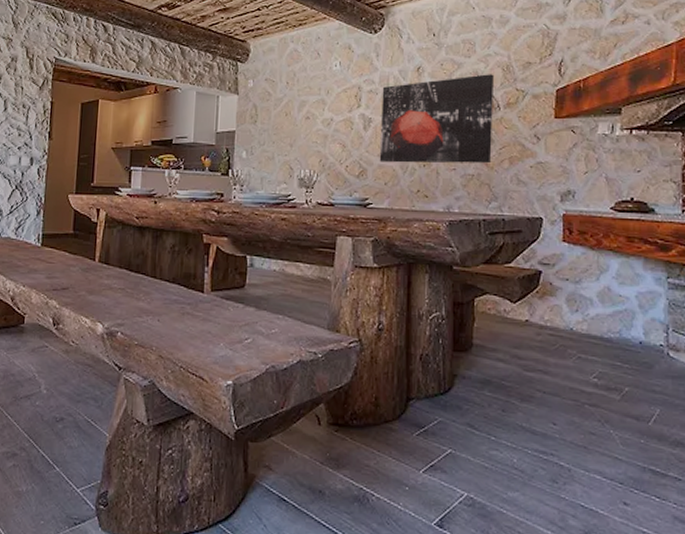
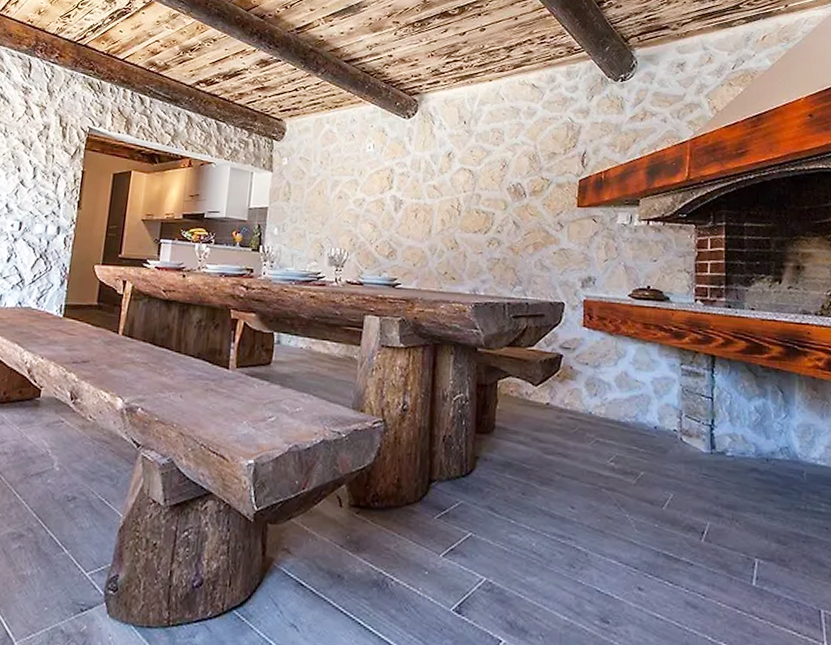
wall art: present [379,74,495,164] -> none [409,162,521,249]

